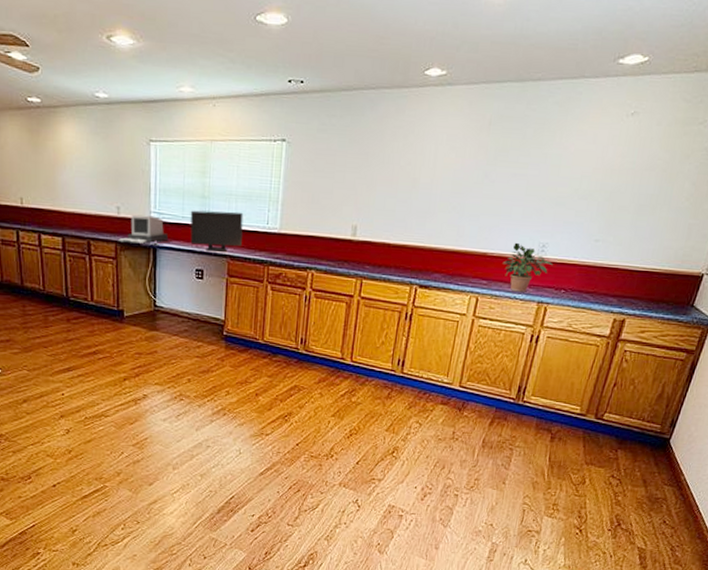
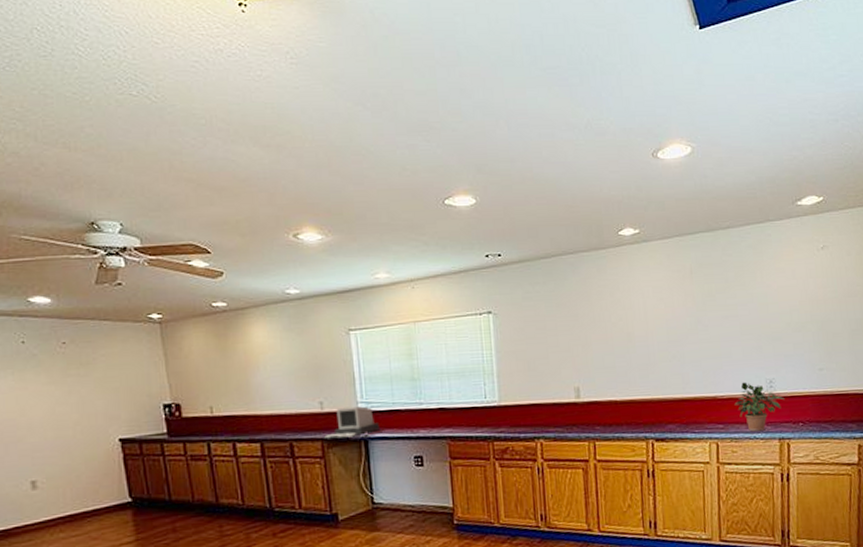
computer monitor: present [190,210,244,253] -> none [400,389,461,436]

